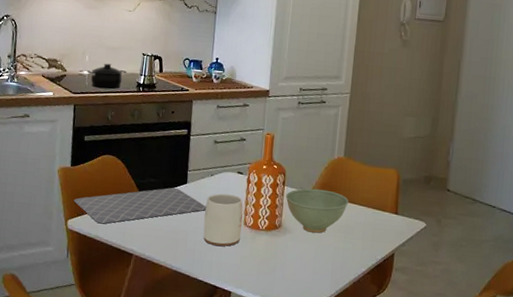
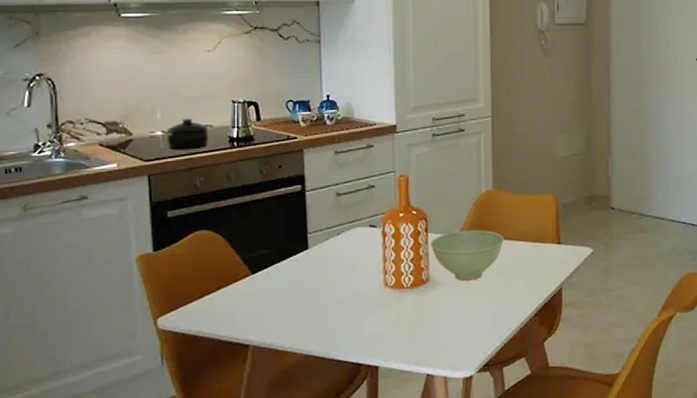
placemat: present [73,187,207,224] -> none [162,256,336,316]
mug: present [203,193,243,247] -> none [334,253,383,317]

